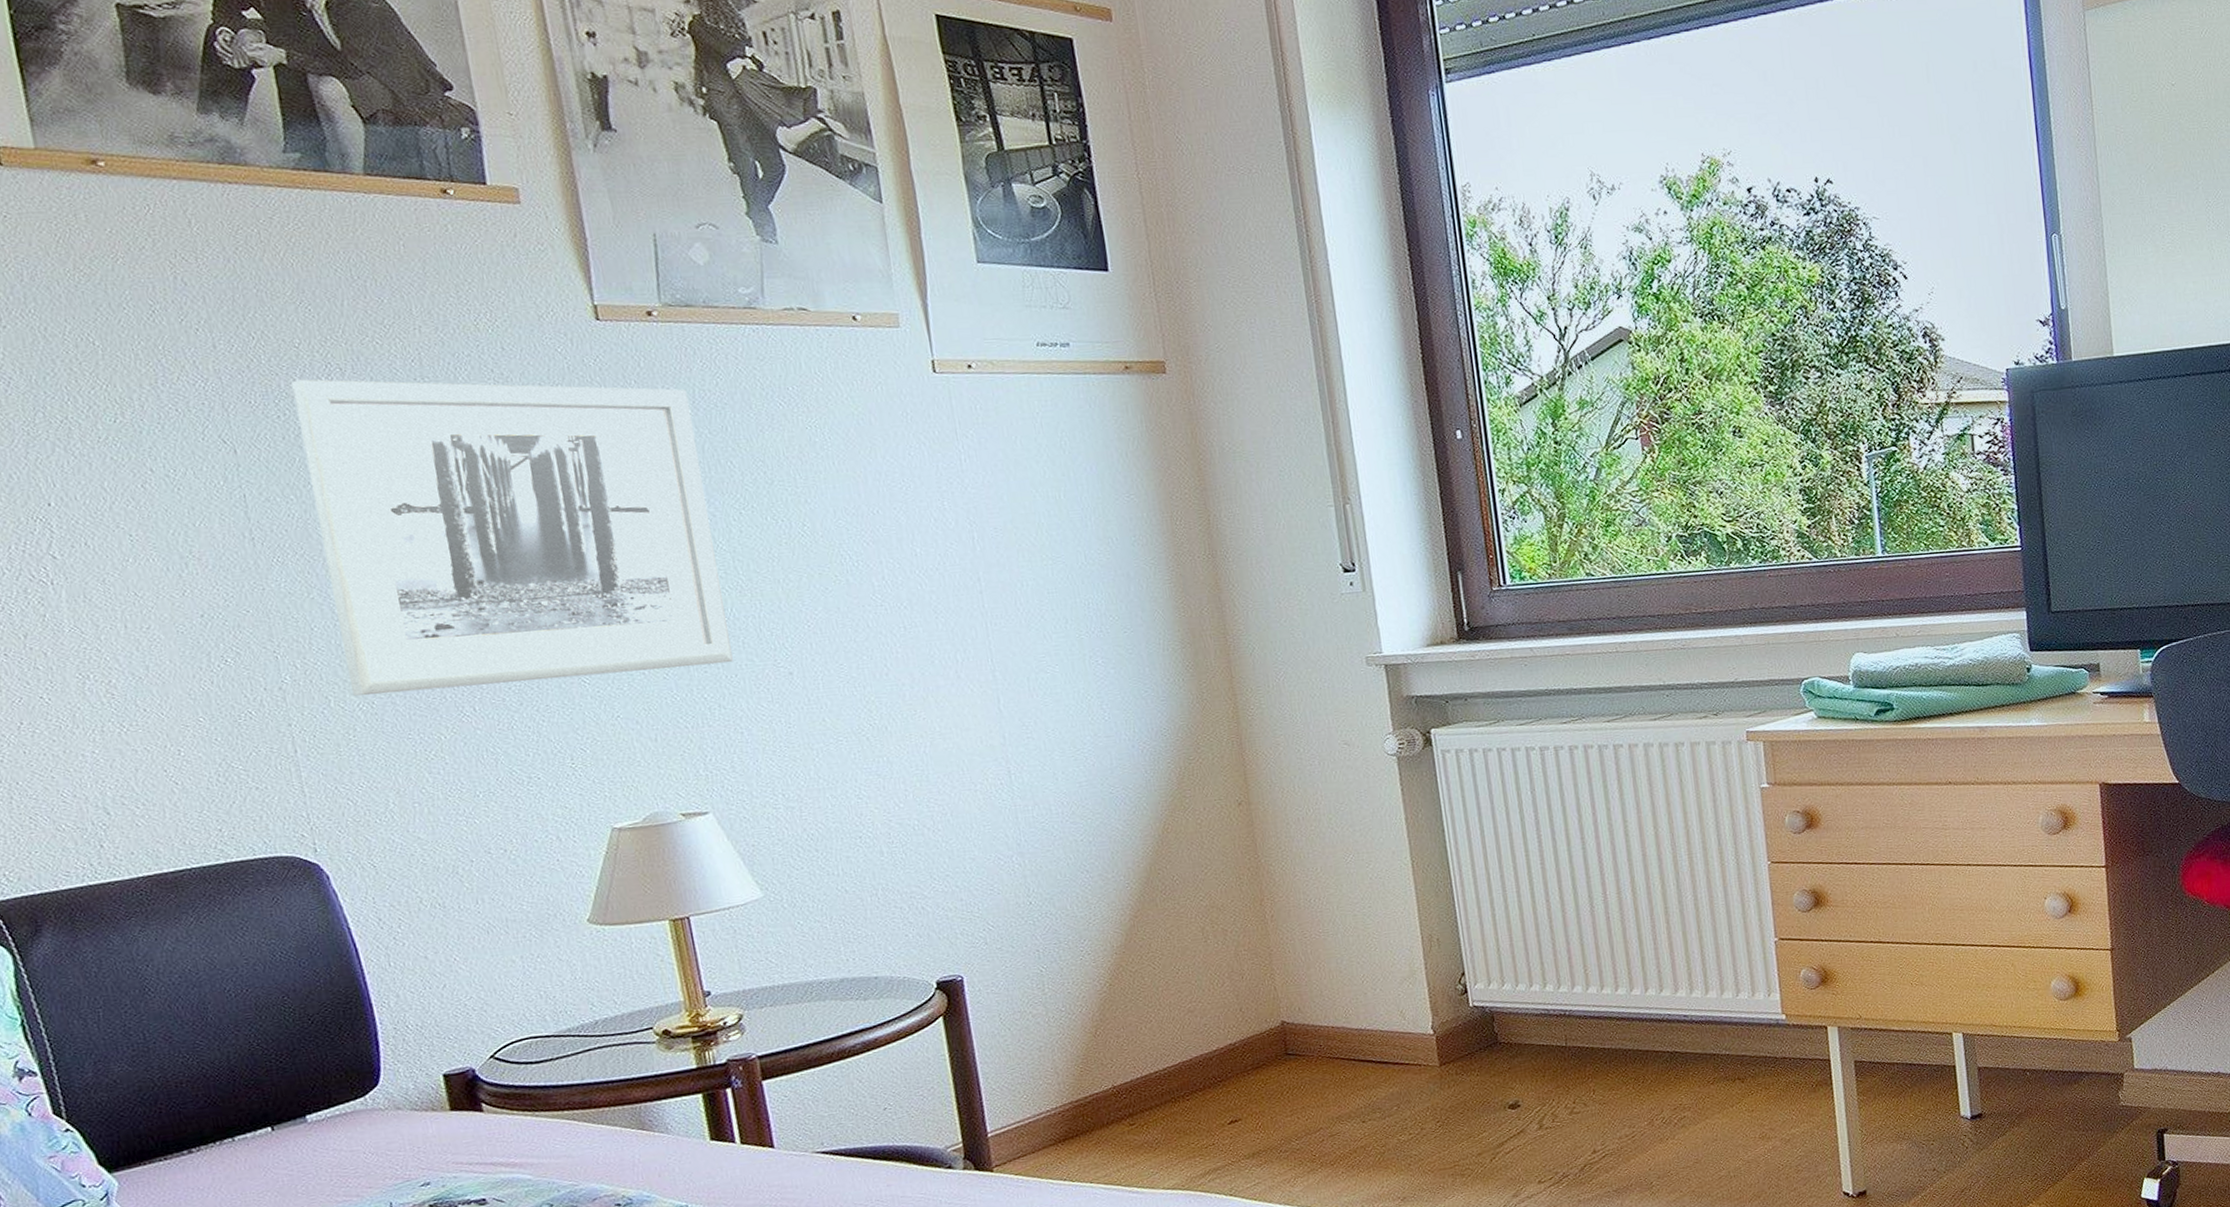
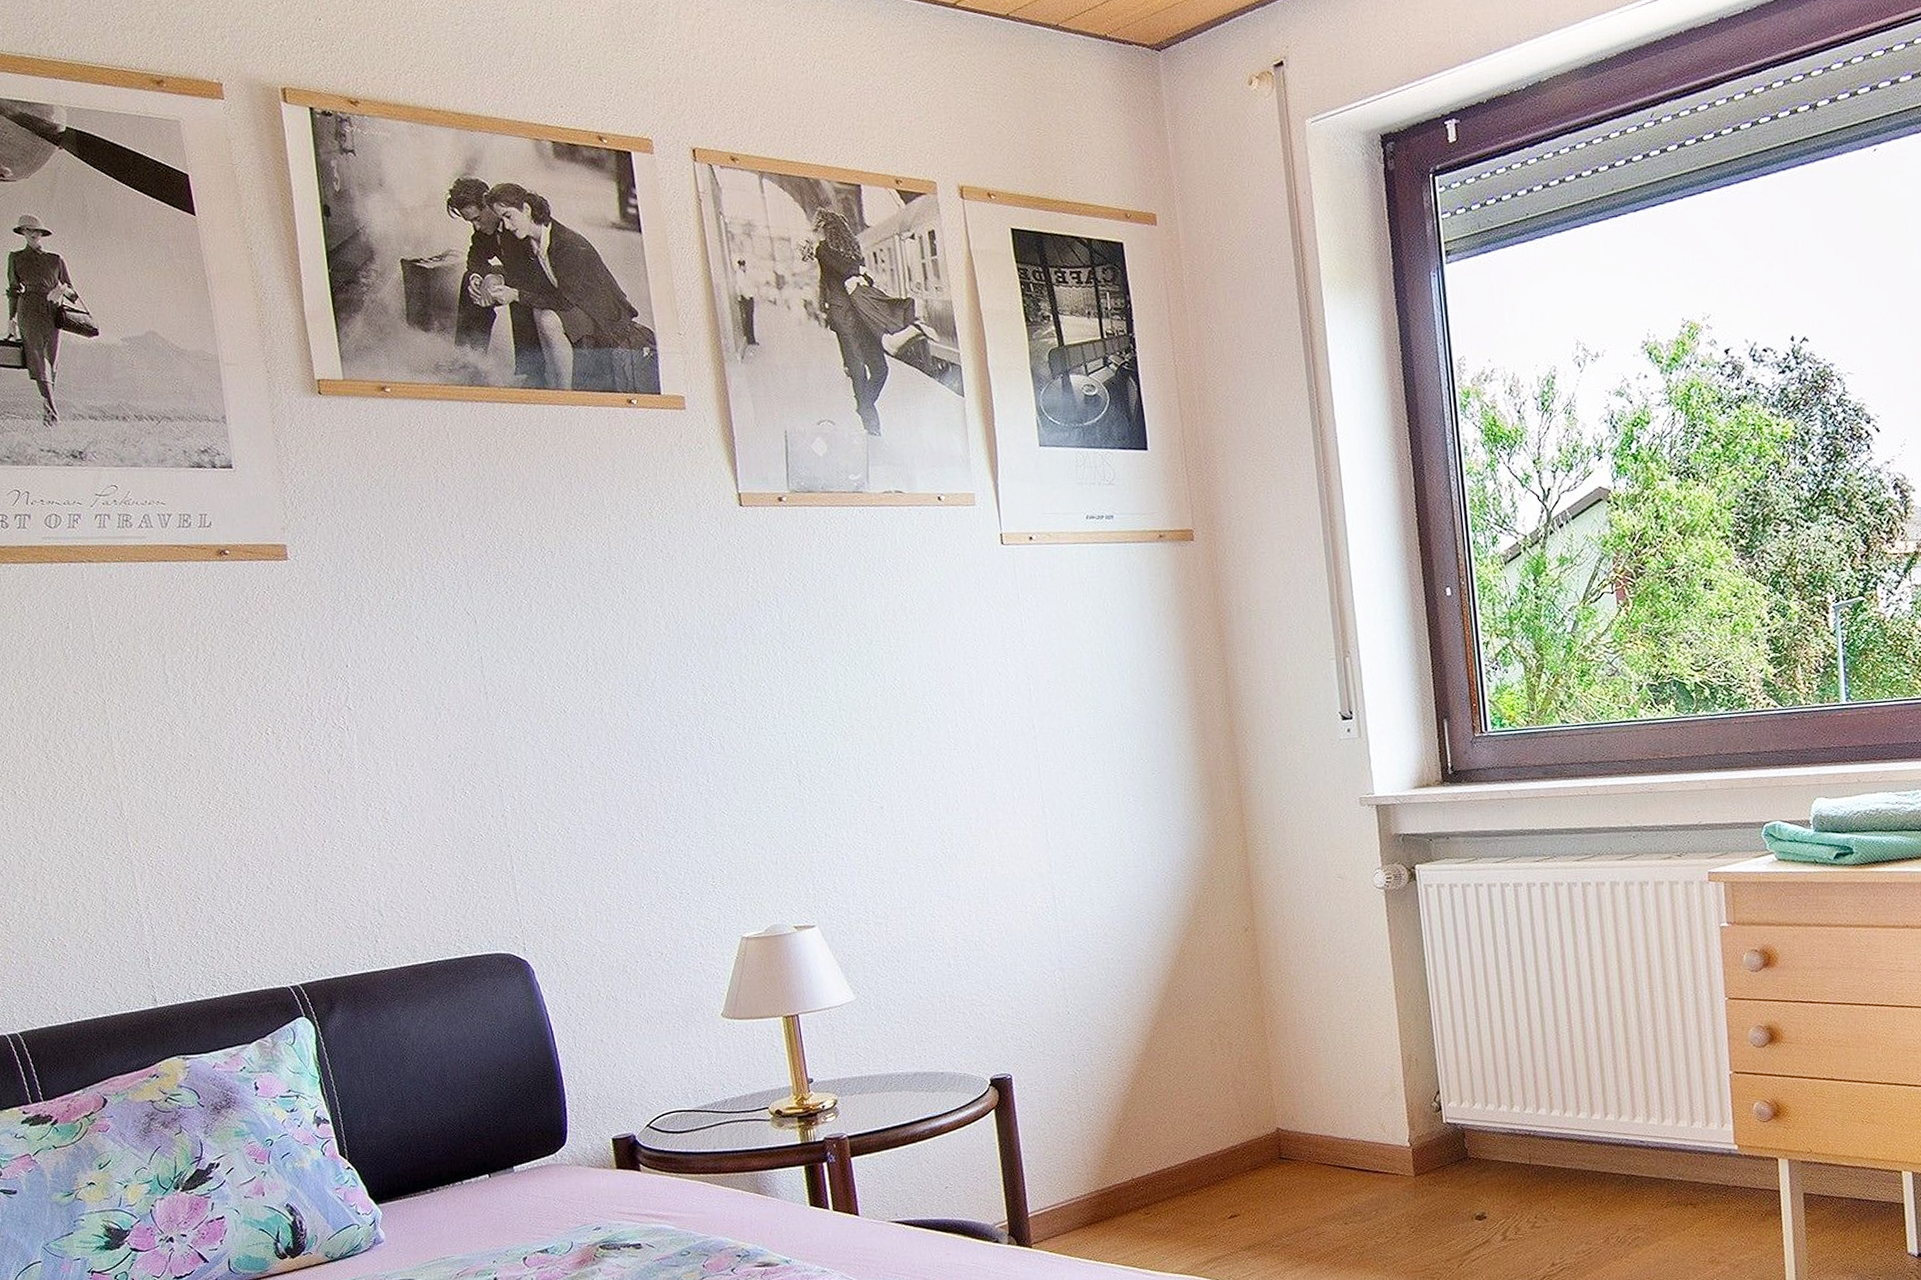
wall art: present [291,379,733,696] -> none [516,561,837,823]

